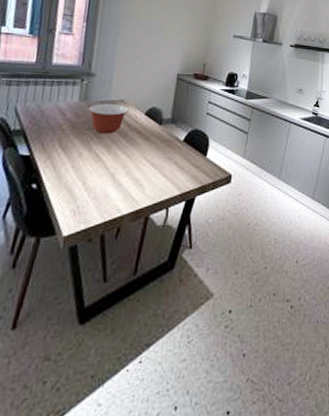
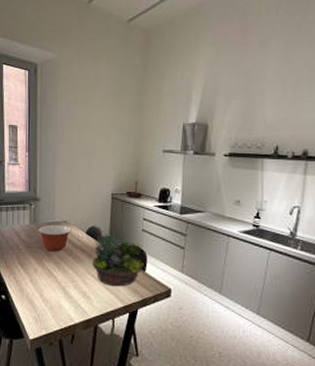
succulent planter: none [149,115,205,173] -> present [93,233,144,287]

